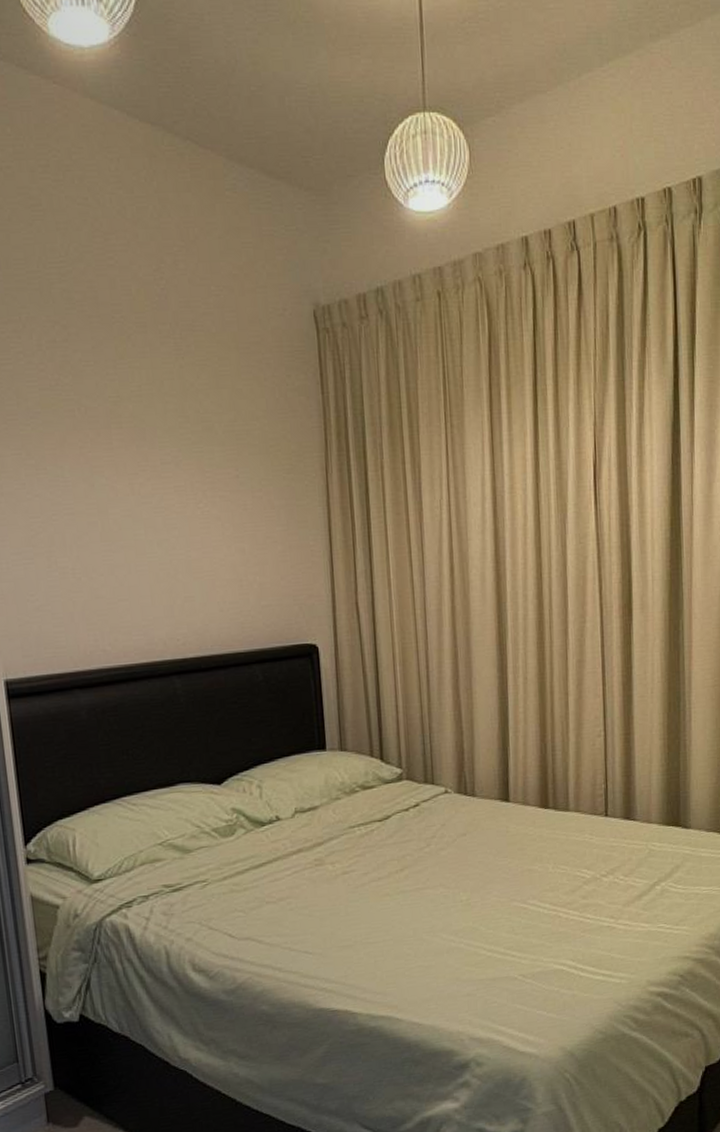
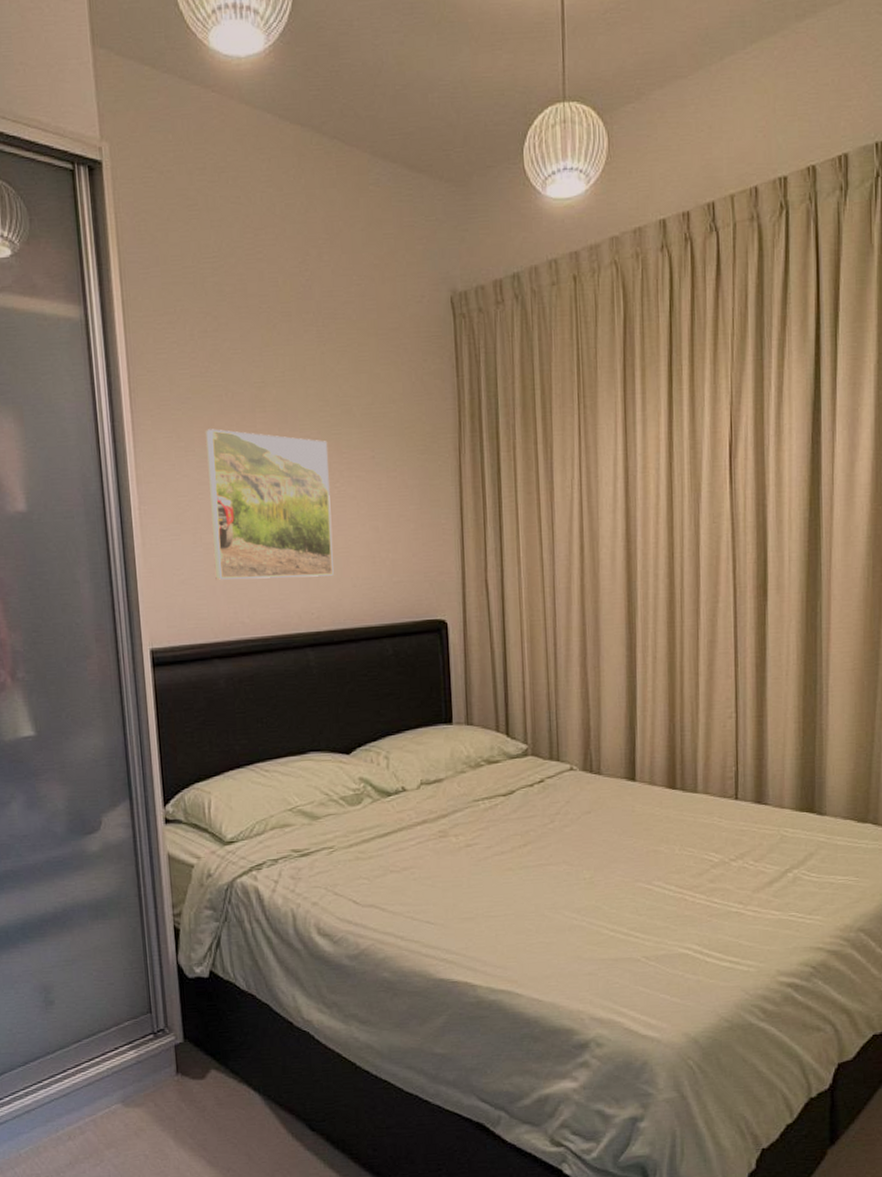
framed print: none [58,445,199,606] -> present [206,429,334,580]

